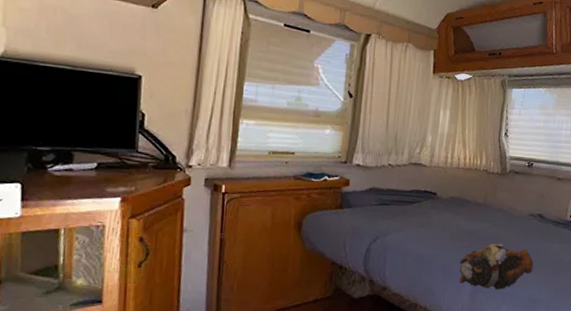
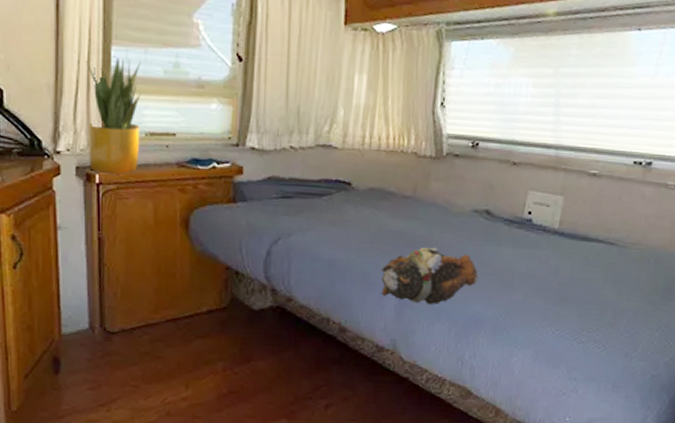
planter: none [216,91,269,185] -> present [86,58,142,175]

